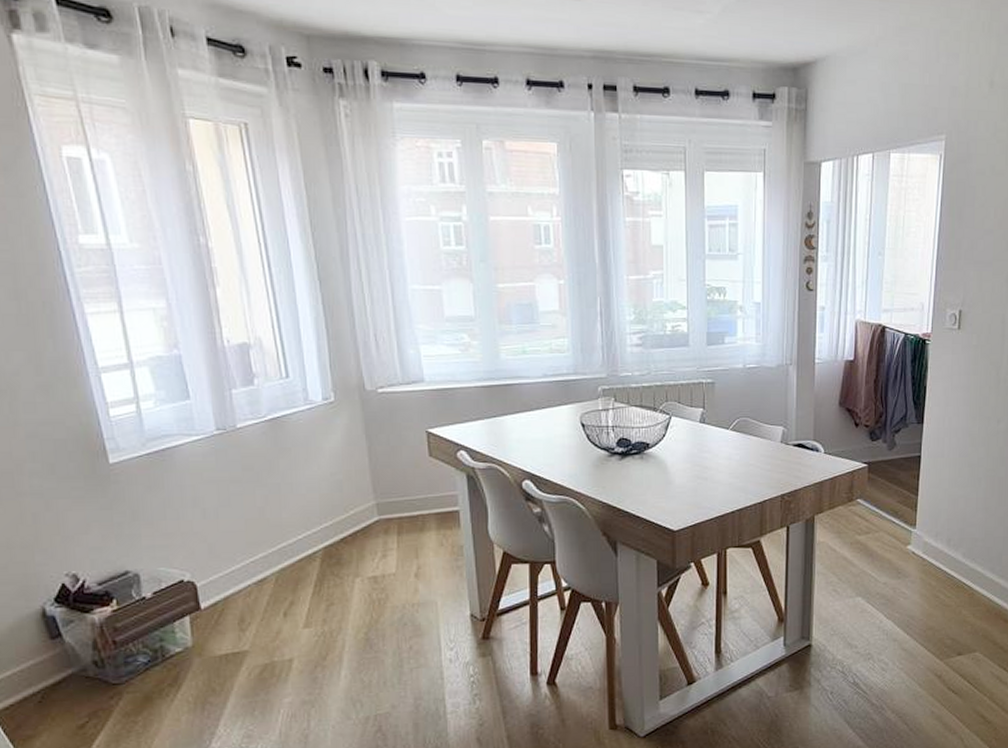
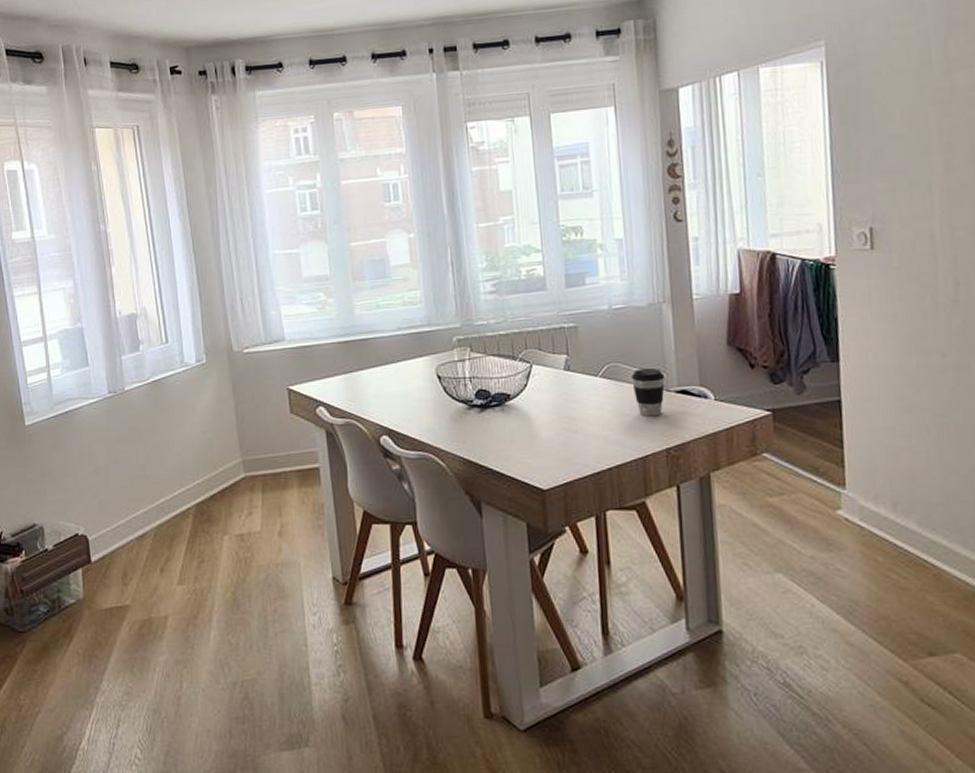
coffee cup: none [758,424,786,467] -> present [631,368,666,417]

